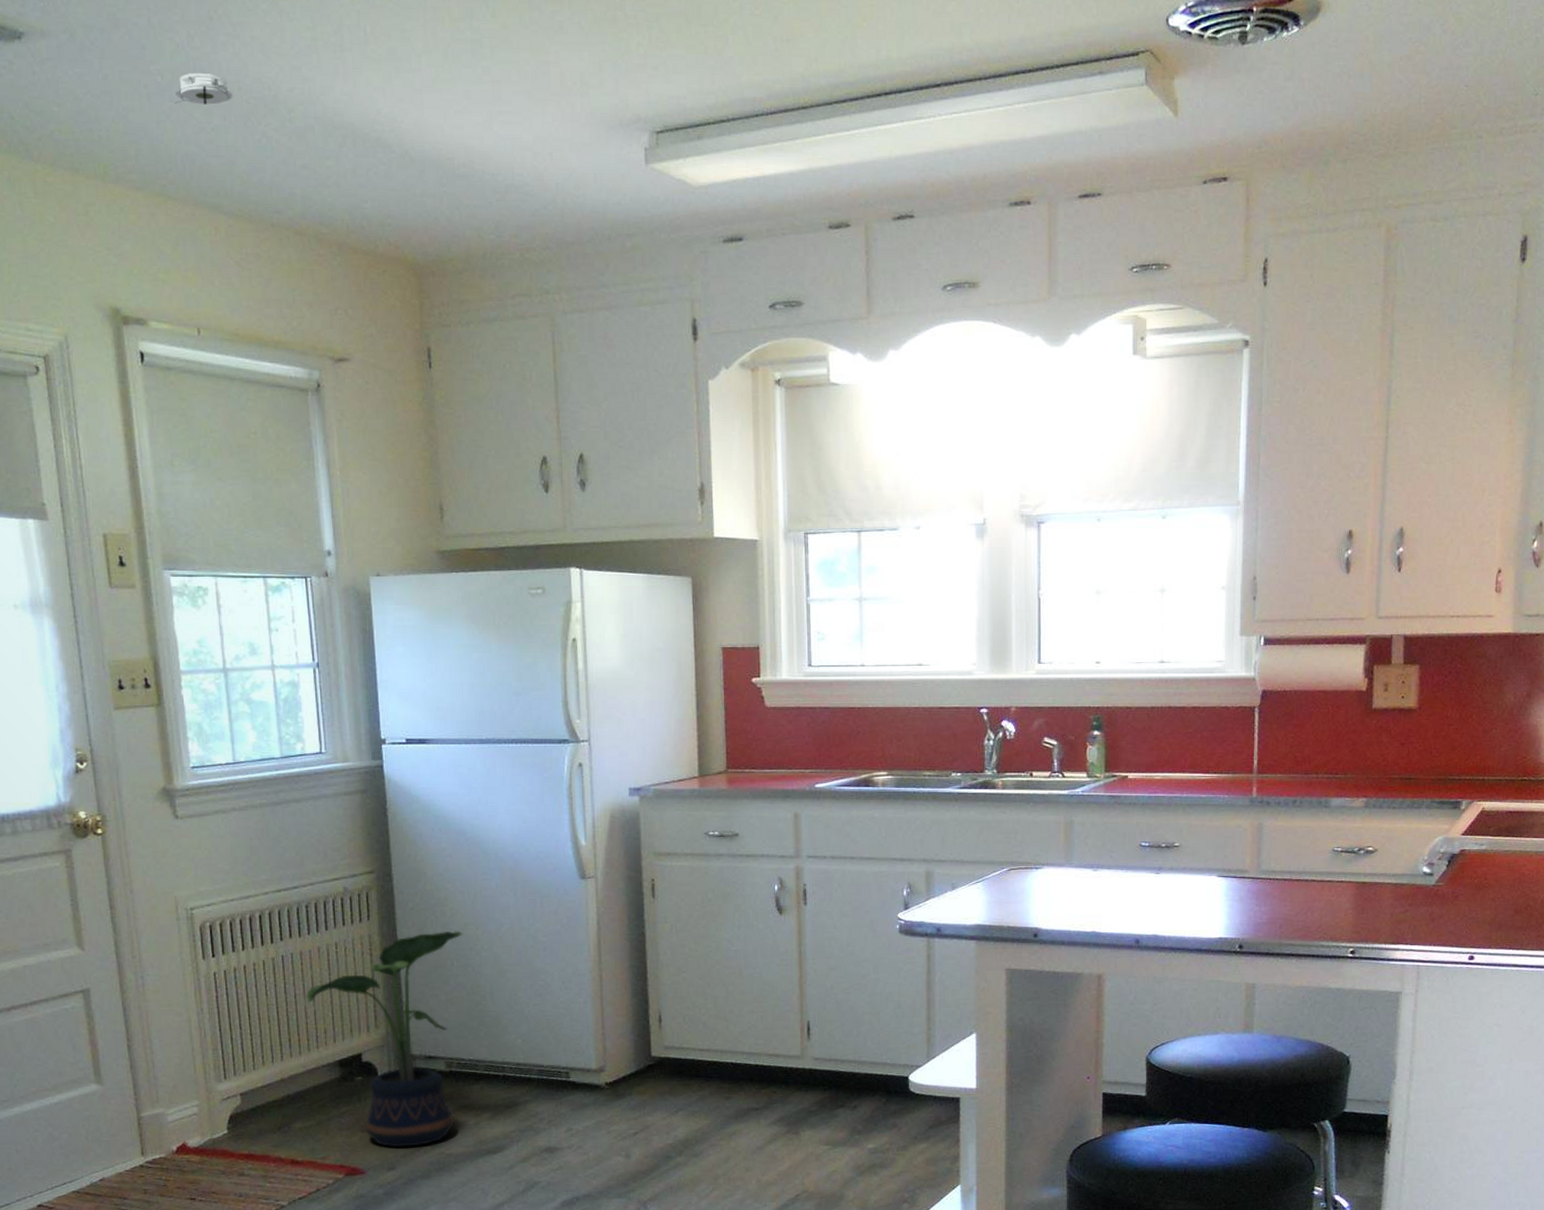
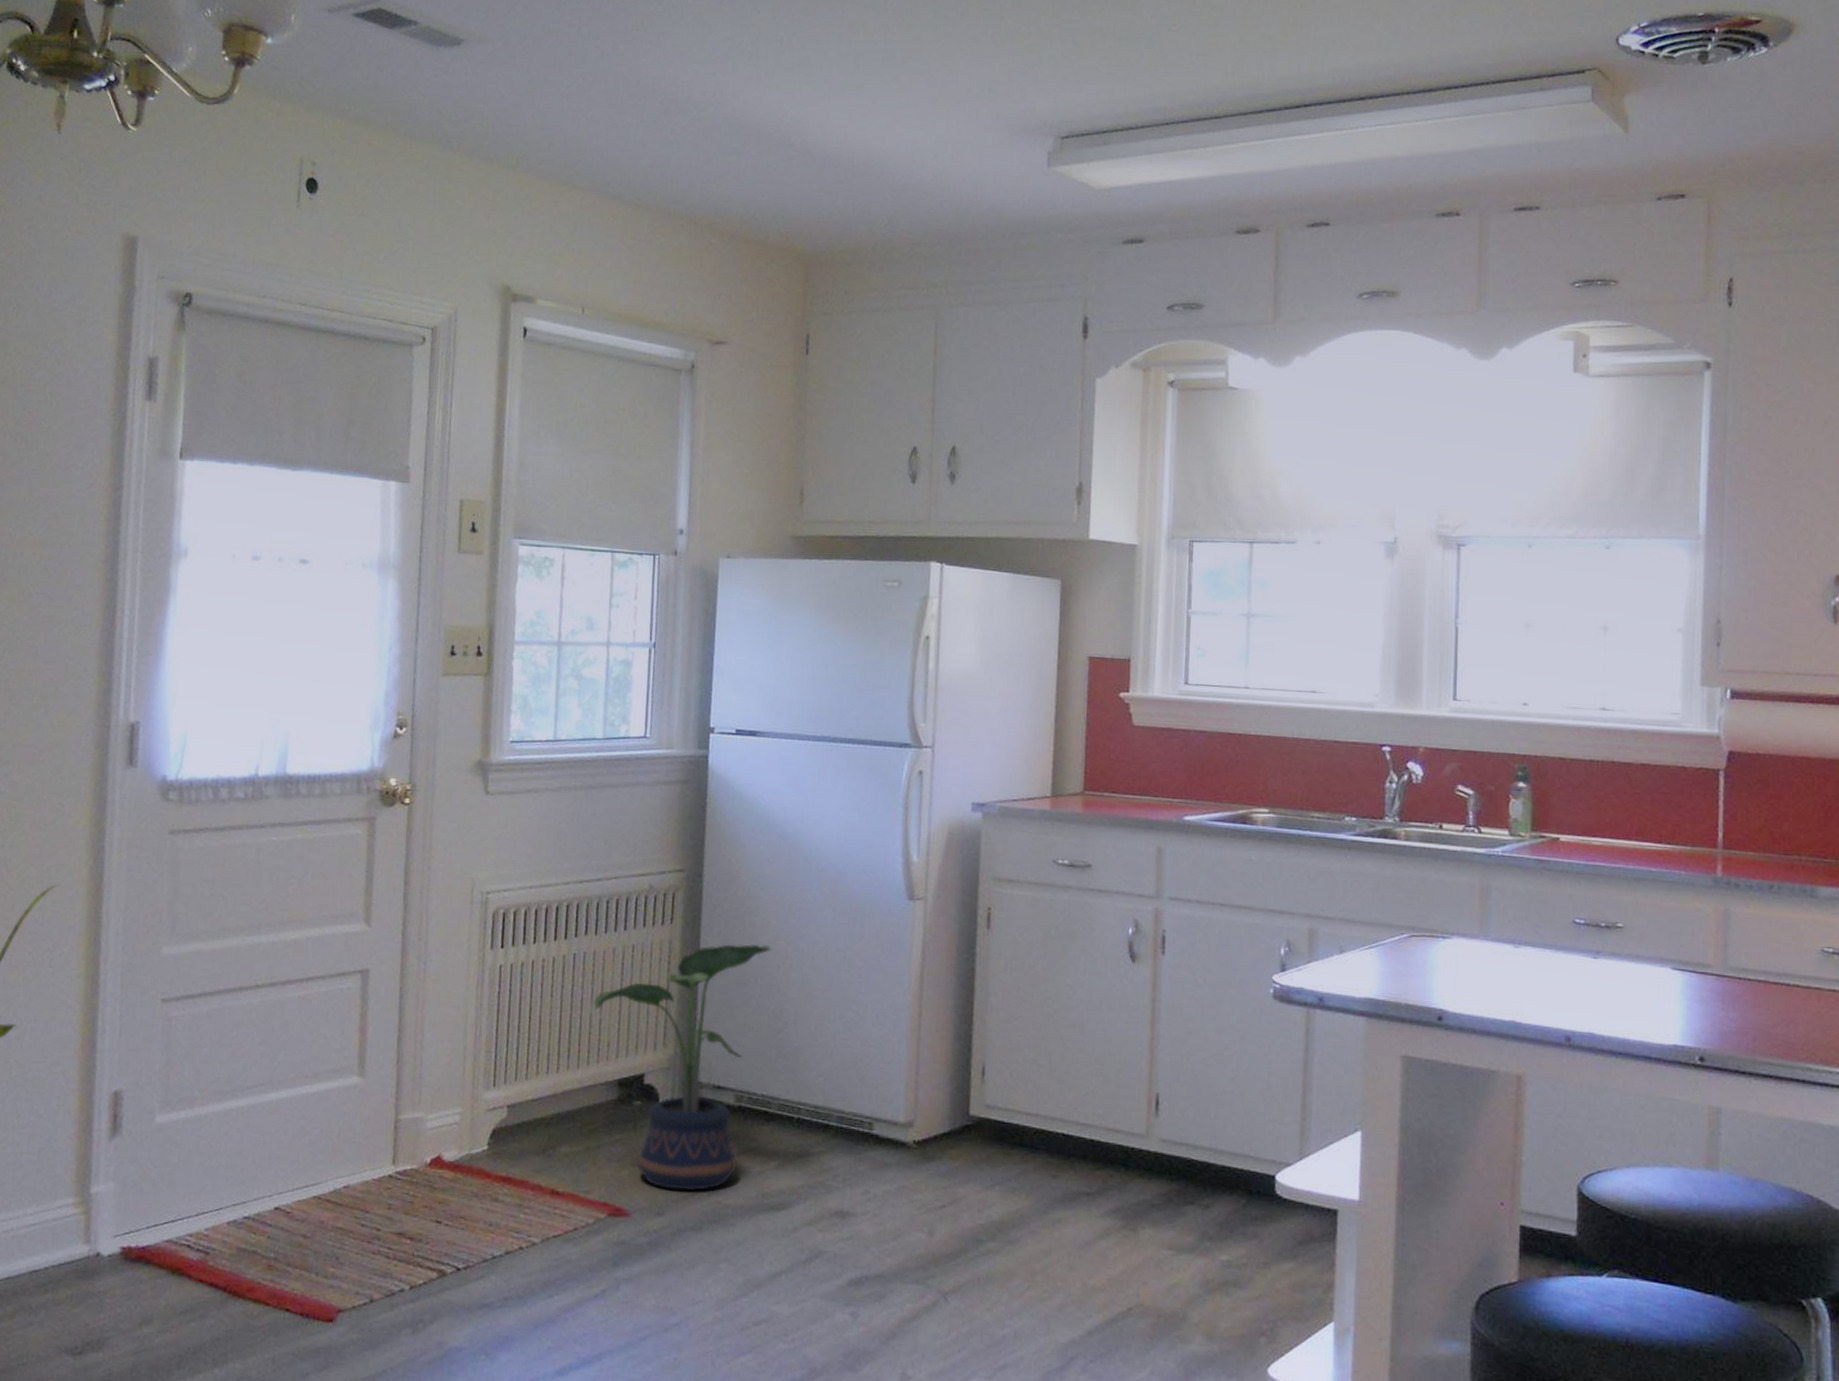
smoke detector: present [175,73,233,105] -> none [592,76,648,105]

